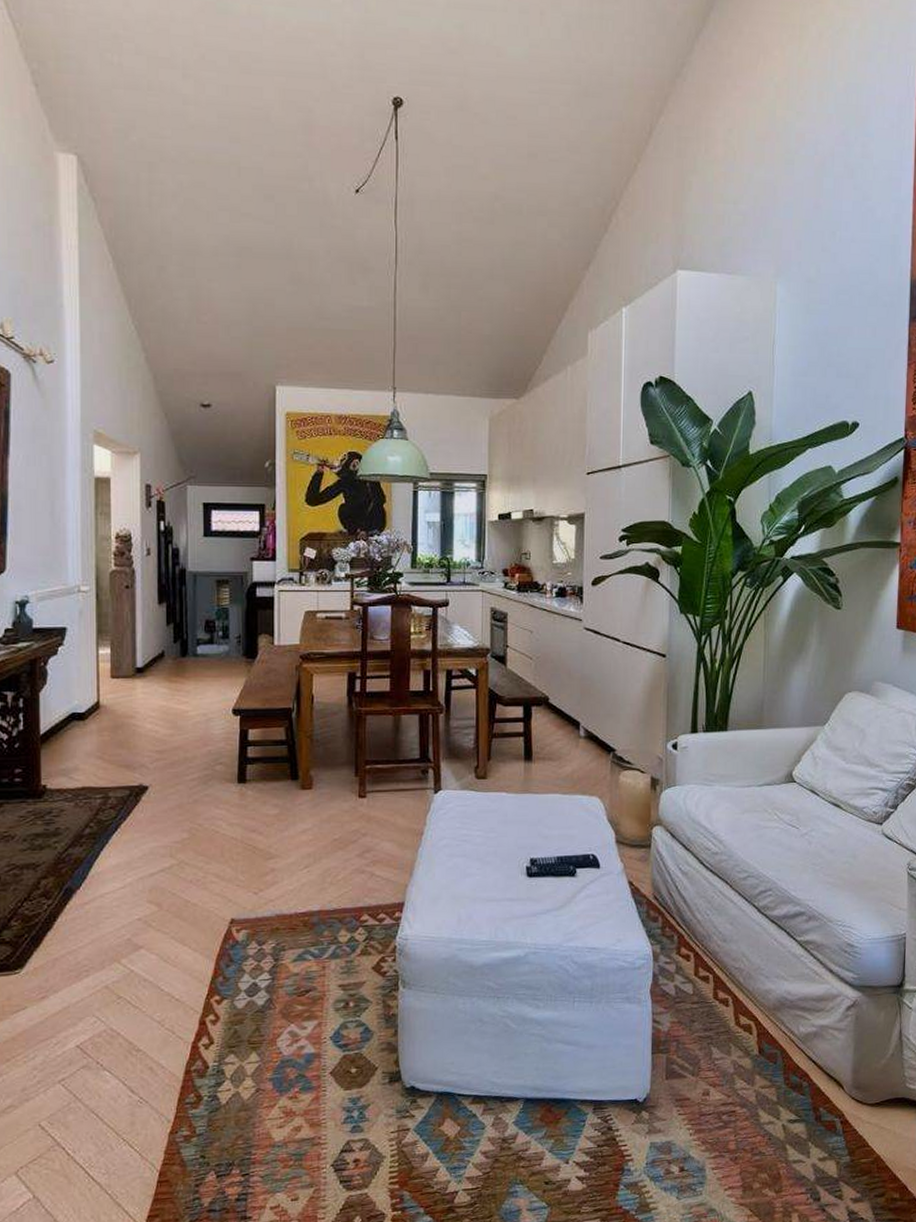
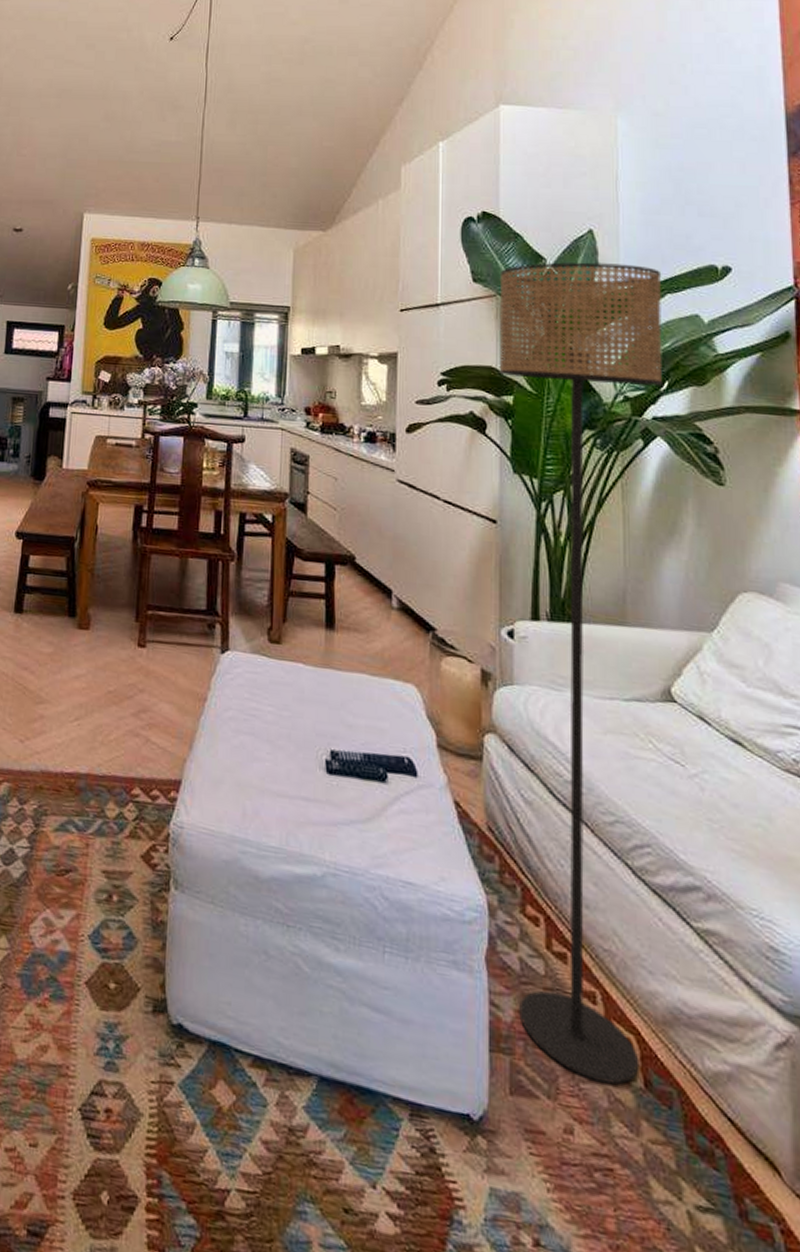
floor lamp: none [671,422,805,1057] -> present [499,262,663,1085]

